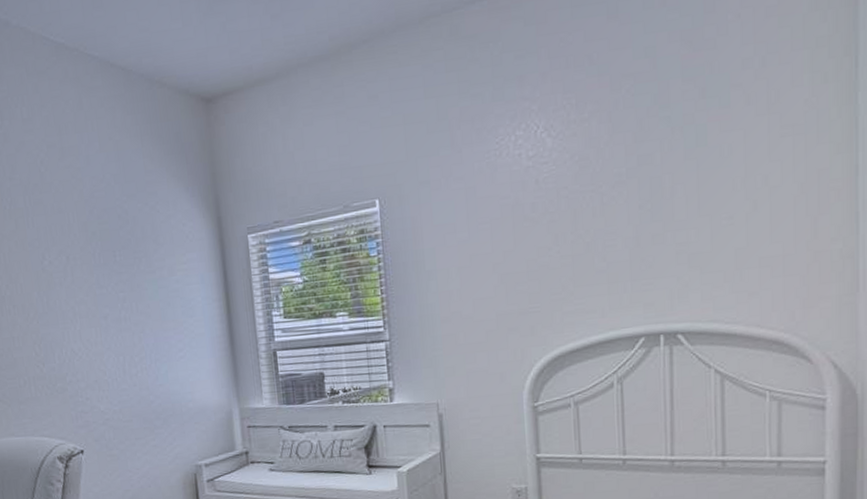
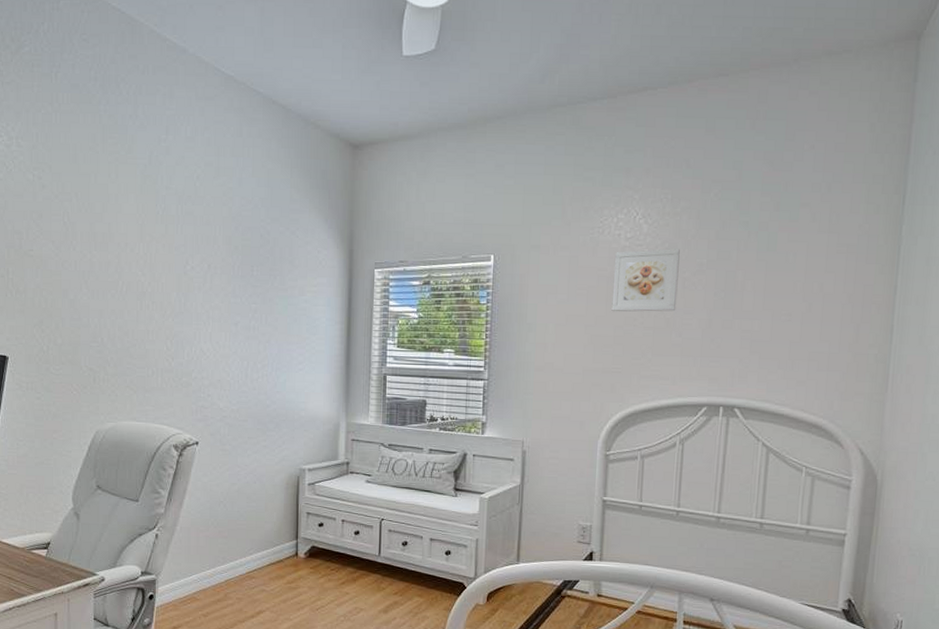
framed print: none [517,160,596,244] -> present [611,249,680,312]

